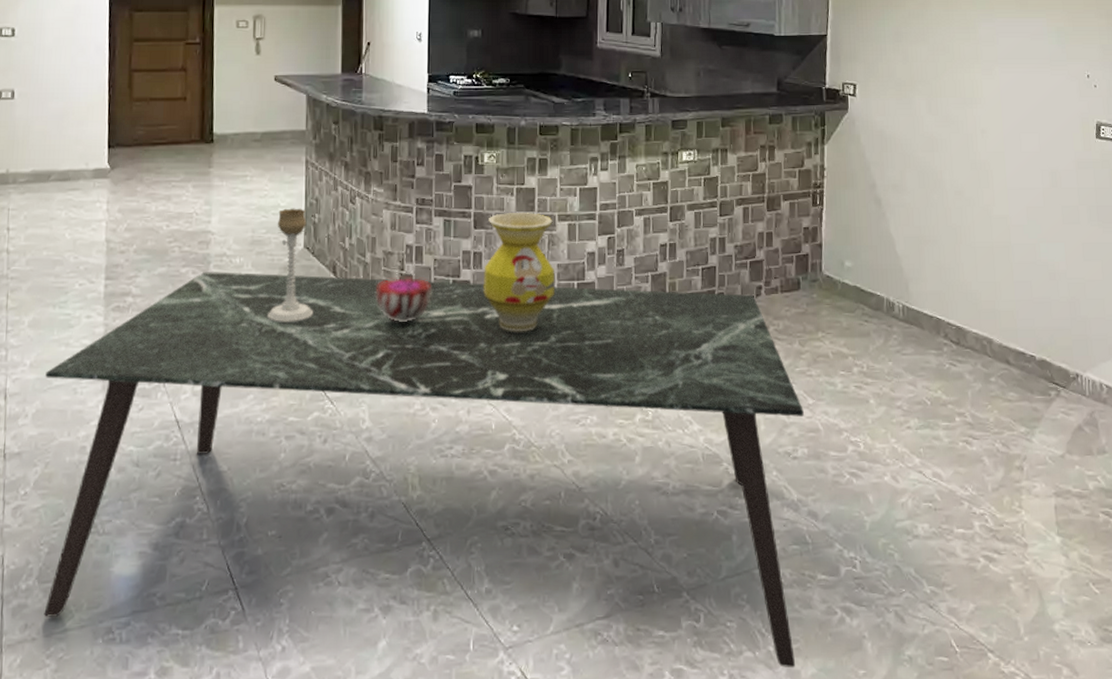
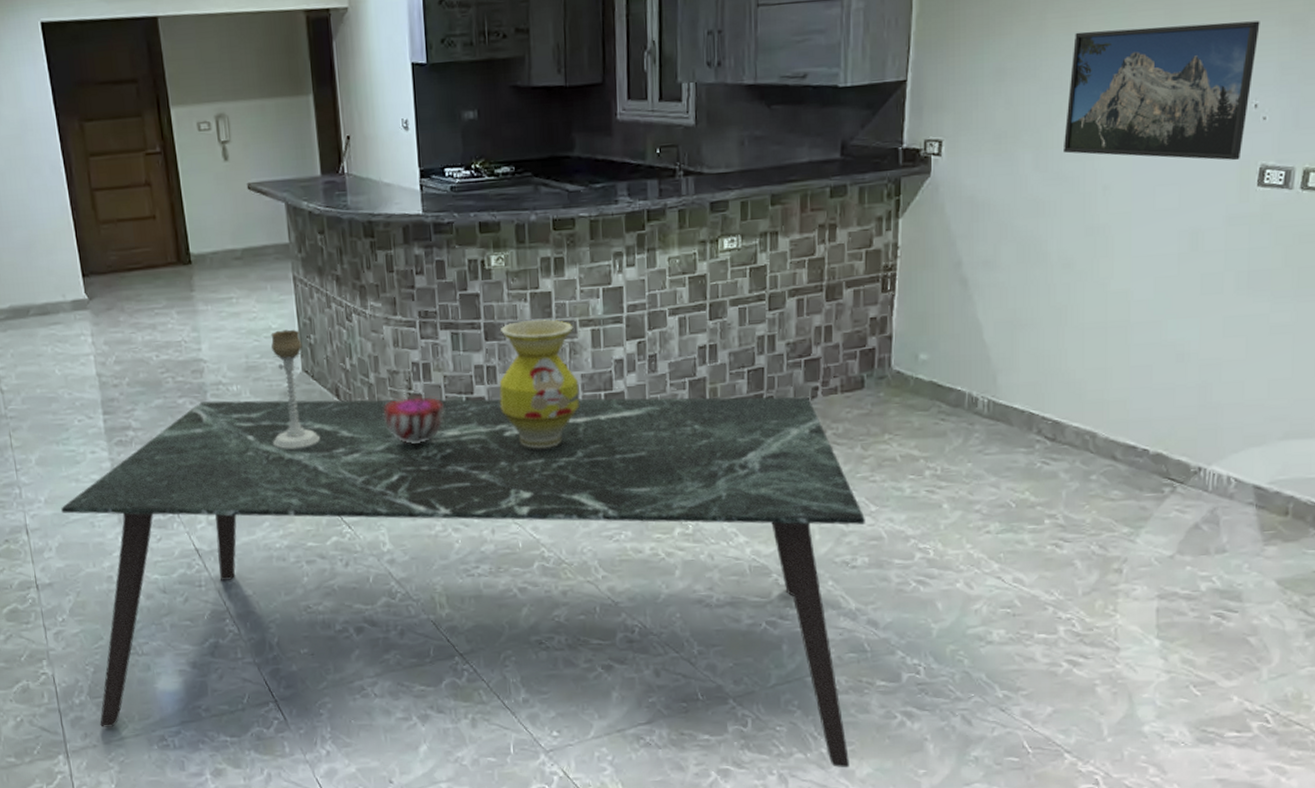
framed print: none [948,9,1085,117] -> present [1062,21,1260,161]

